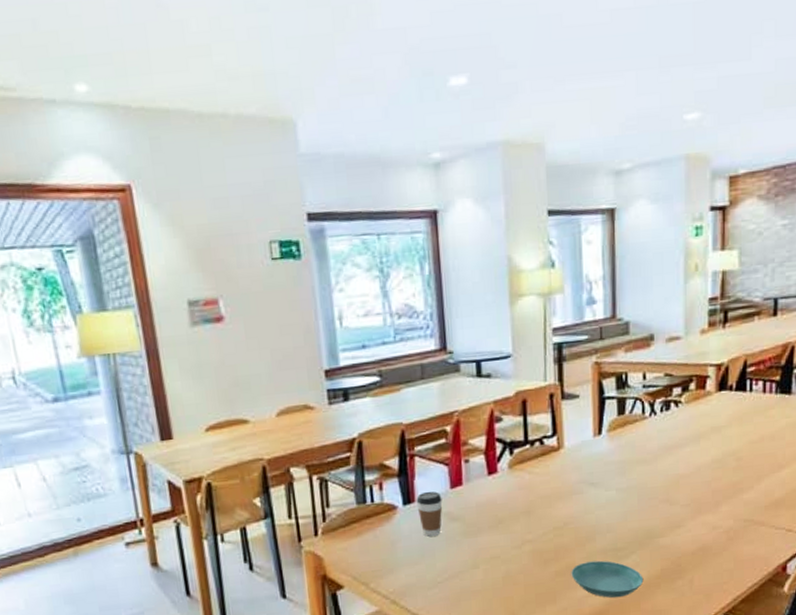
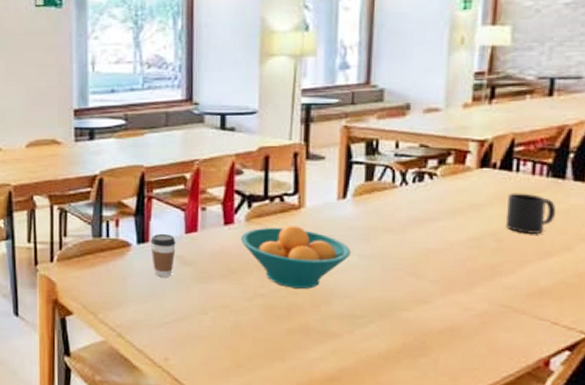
fruit bowl: none [504,466,610,530] -> present [240,225,352,289]
saucer: present [571,560,644,598] -> none [303,324,382,366]
mug: none [743,411,786,450] -> present [505,193,557,235]

